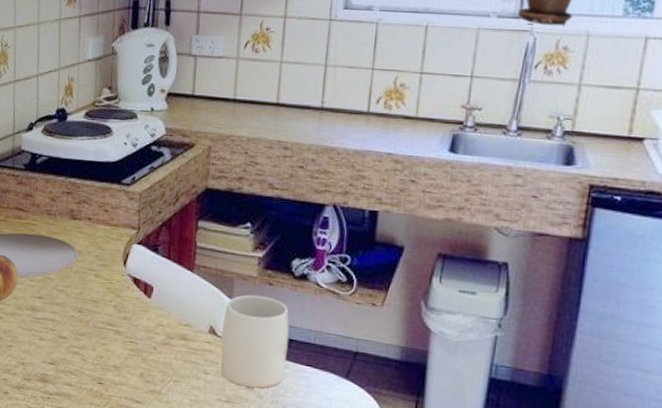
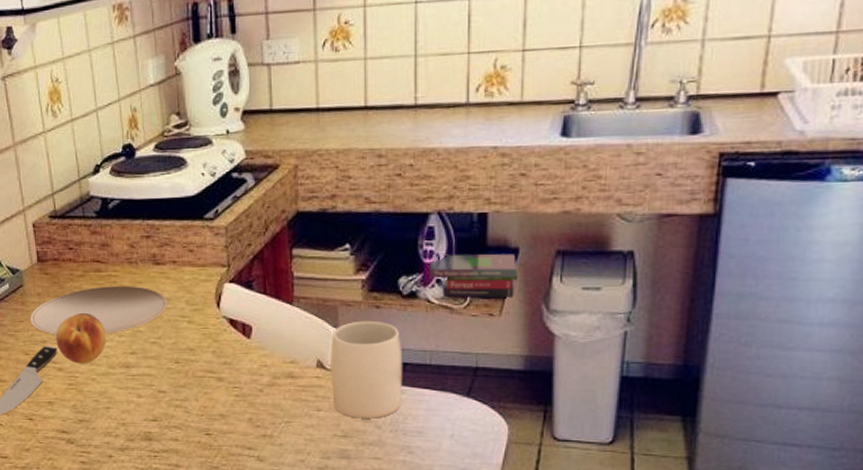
books: none [320,243,401,292] -> present [429,253,517,299]

